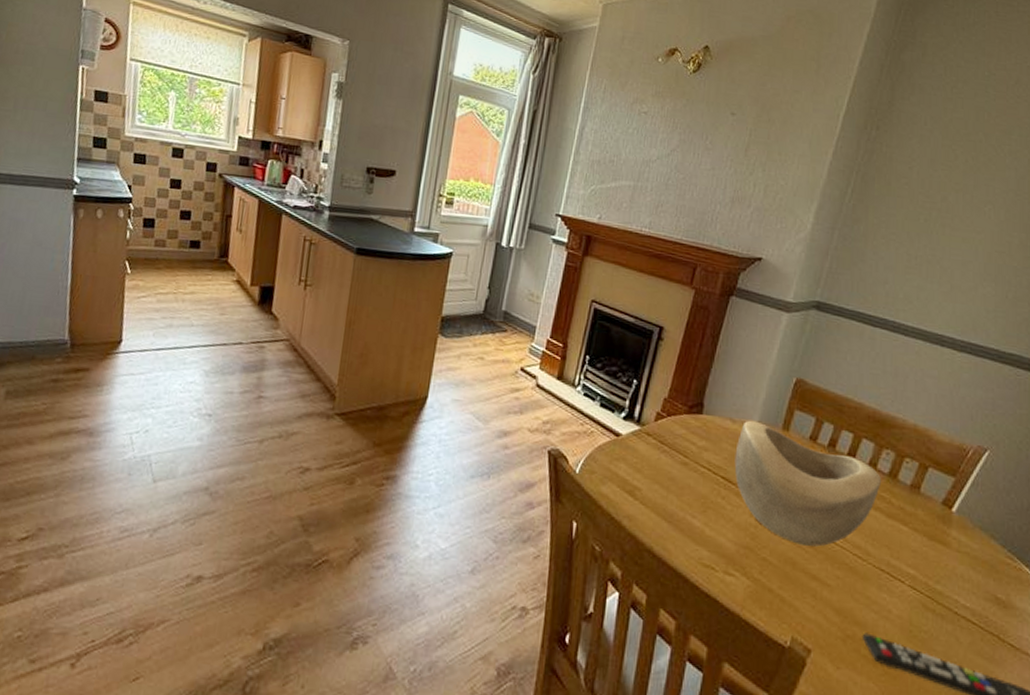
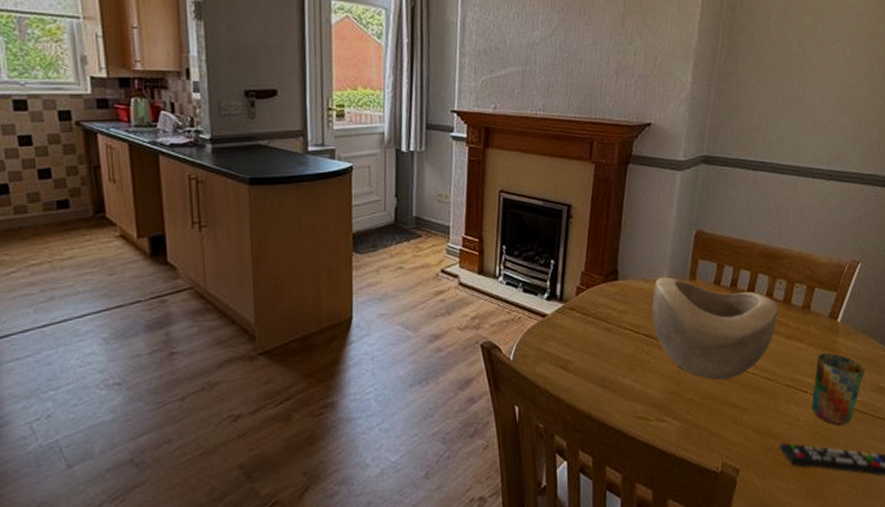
cup: none [907,543,980,632] -> present [811,353,865,426]

